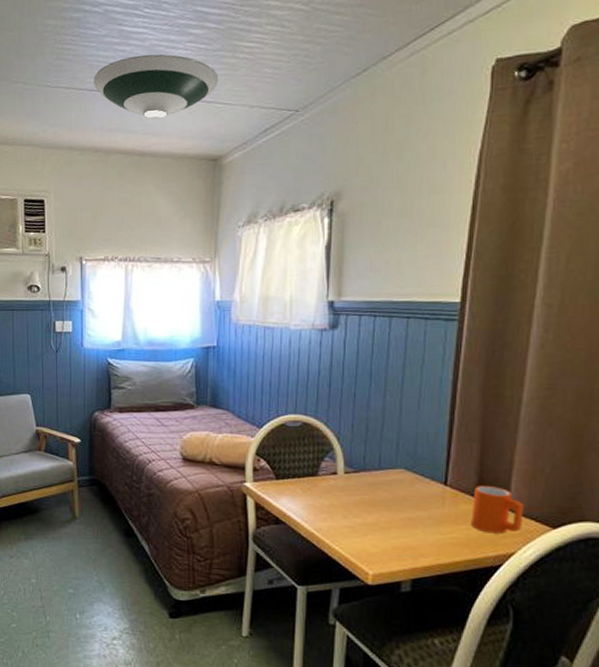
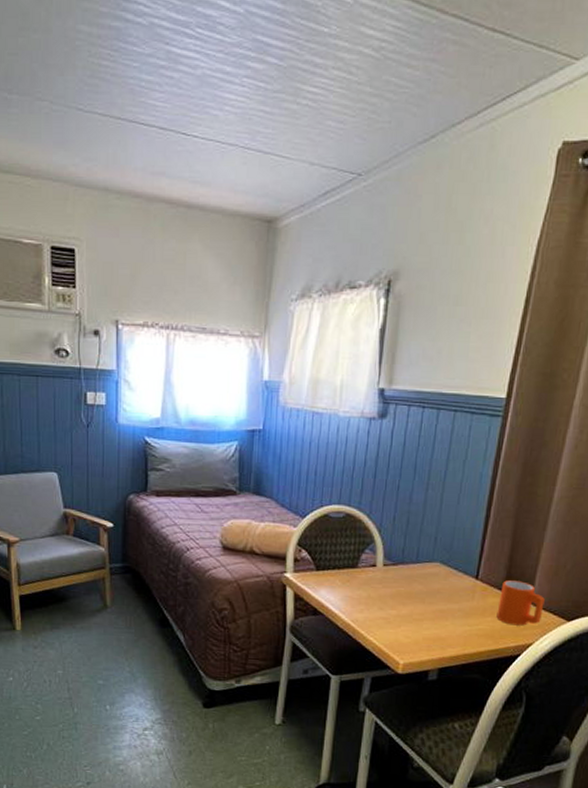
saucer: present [93,54,219,120] -> none [134,85,278,166]

